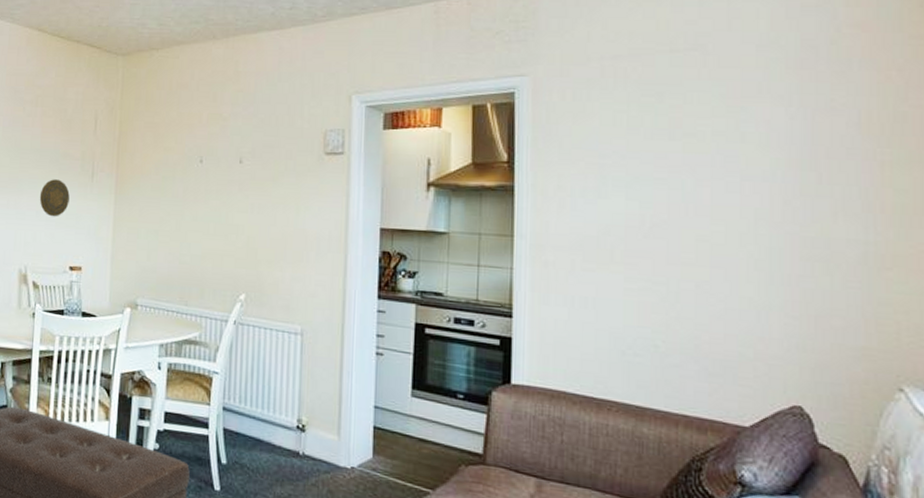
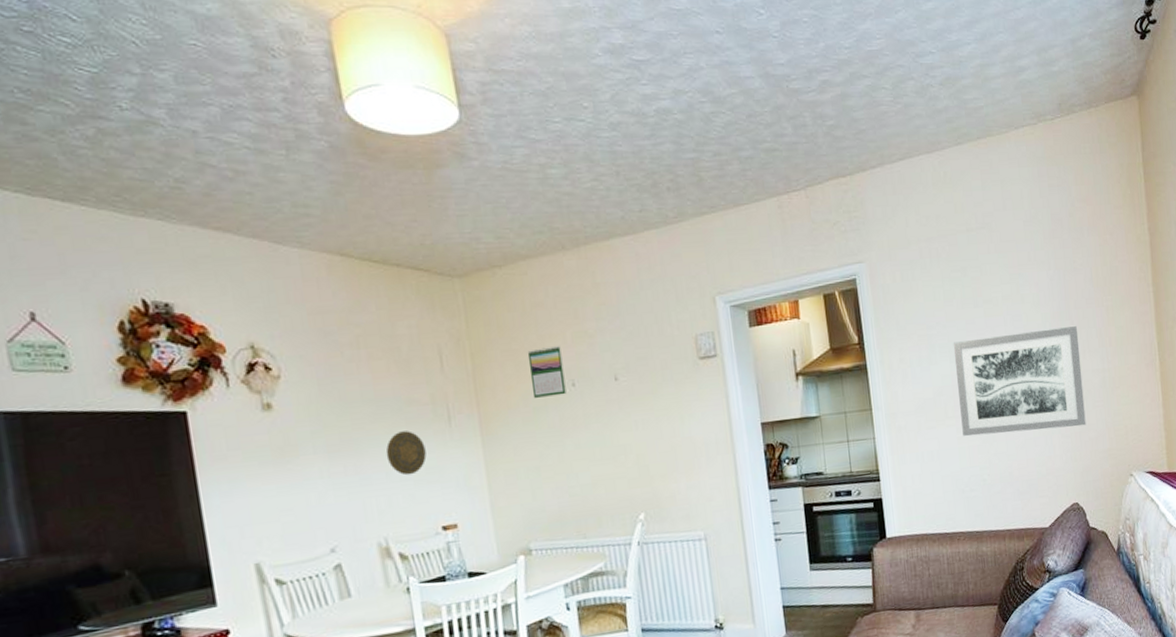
calendar: none [165,124,196,169] -> present [527,346,567,398]
wall art: none [632,176,828,309] -> present [953,325,1086,437]

